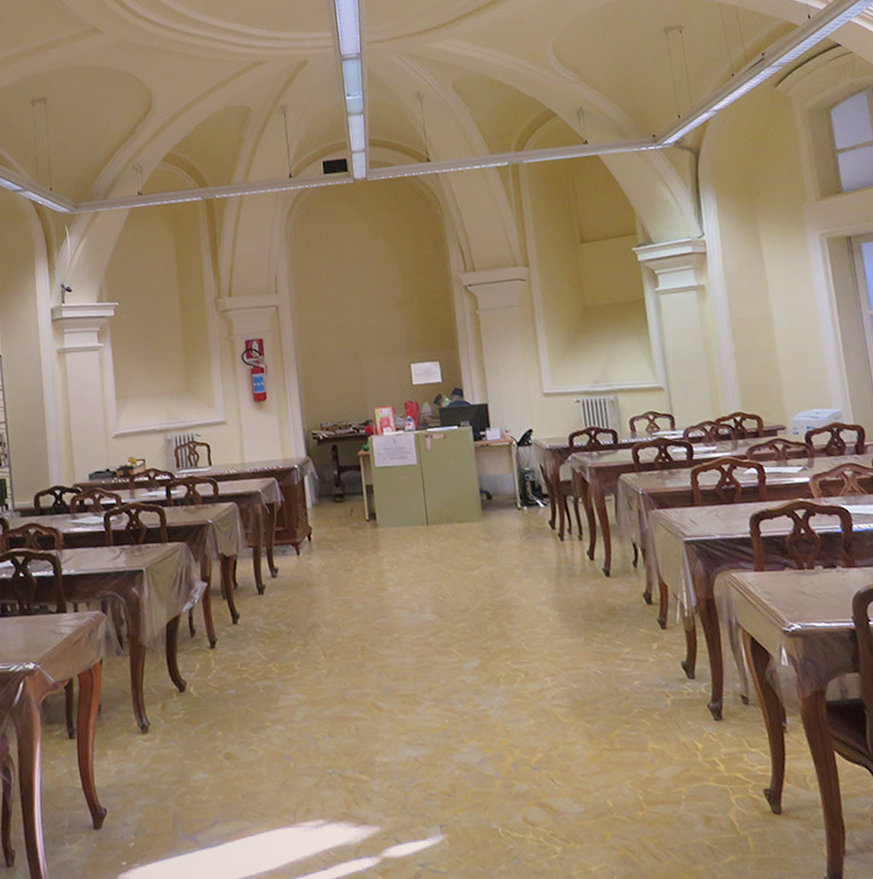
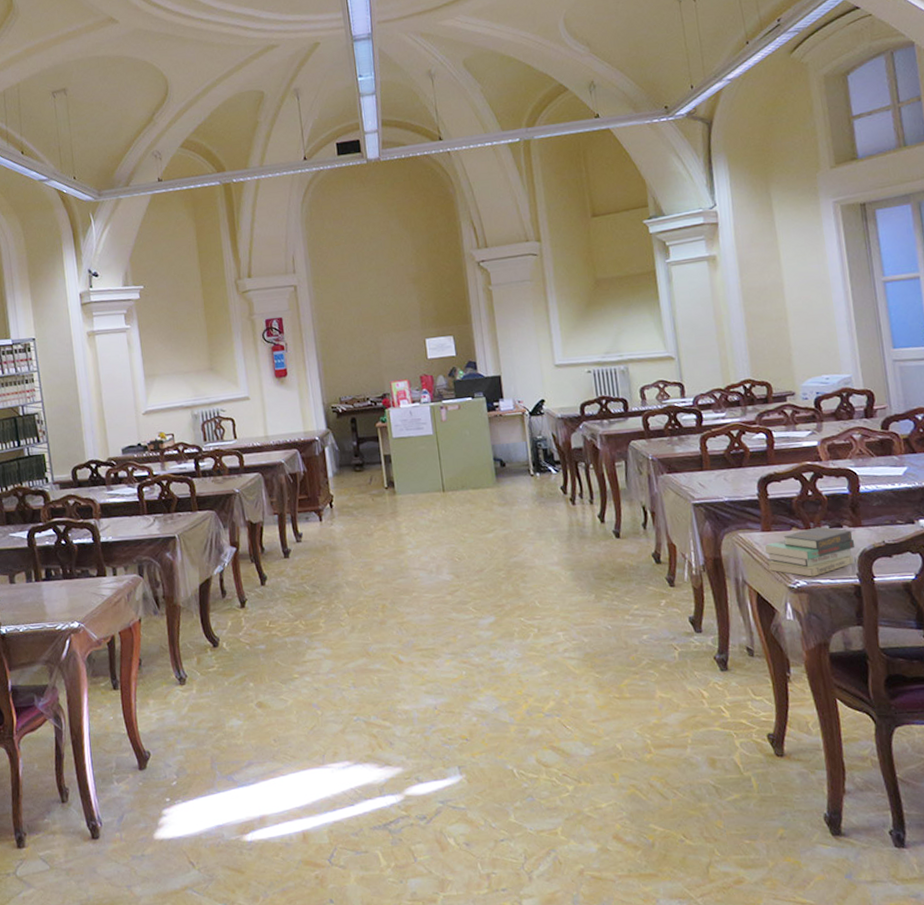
books: none [757,567,850,620] -> present [764,527,856,577]

